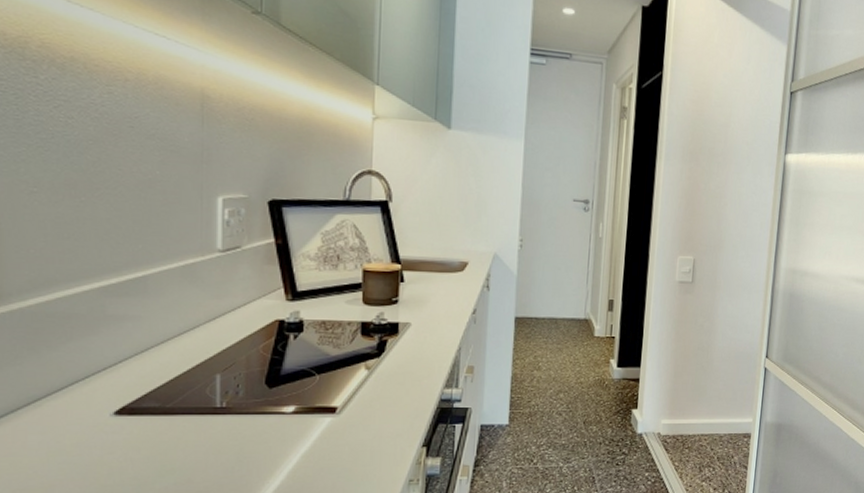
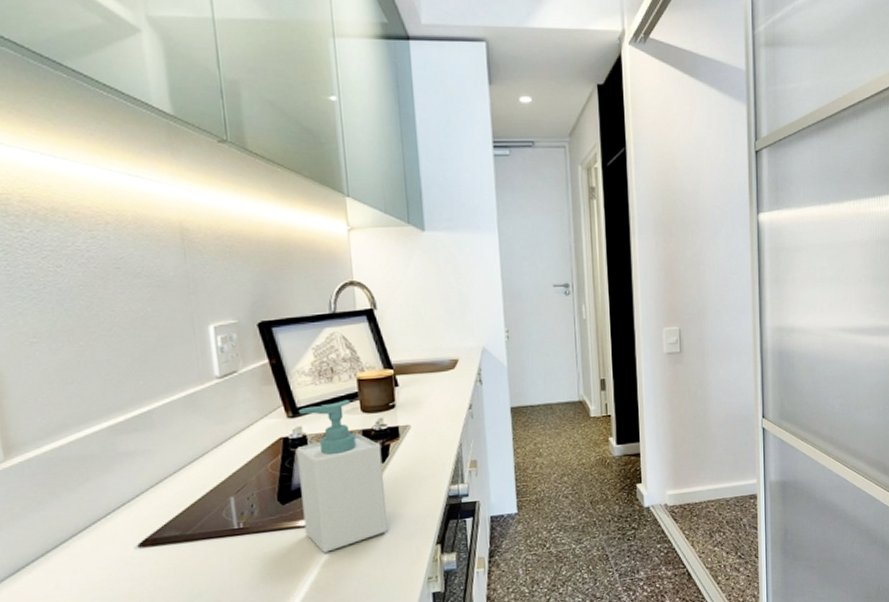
soap bottle: none [289,289,379,442] -> present [297,399,389,553]

